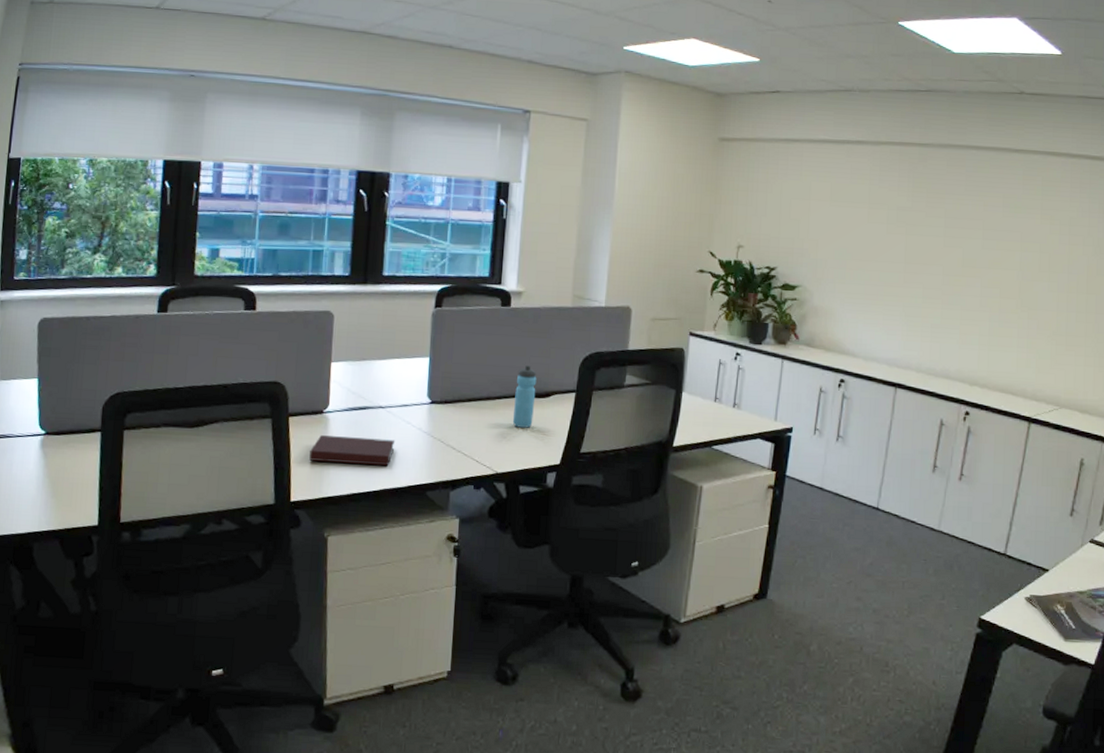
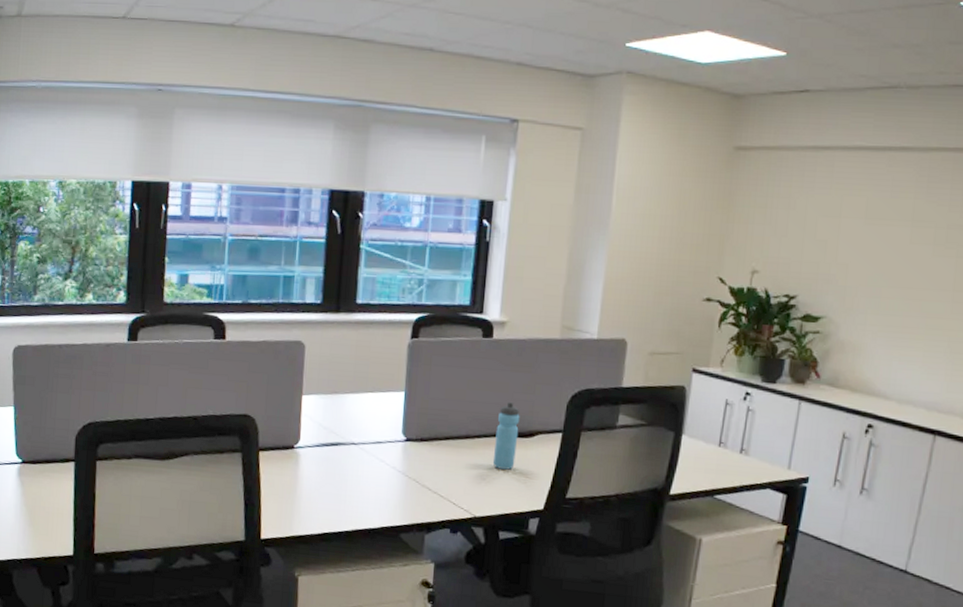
notebook: present [309,435,395,467] -> none [280,471,368,506]

